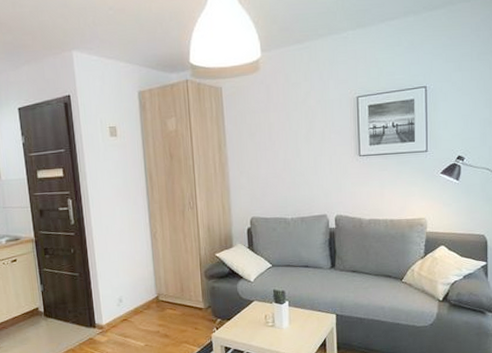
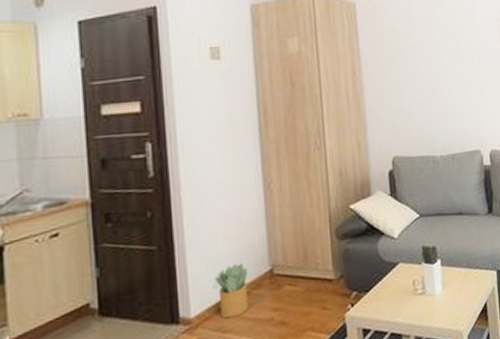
potted plant: none [118,290,142,328] -> present [214,263,249,319]

